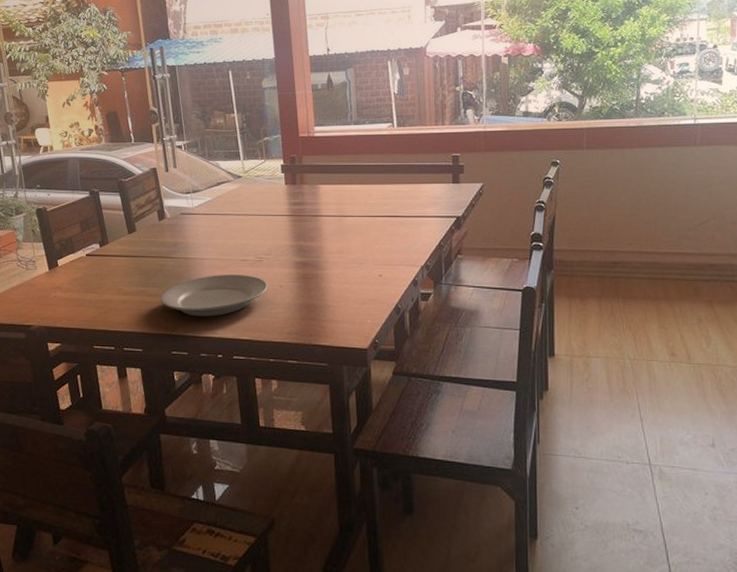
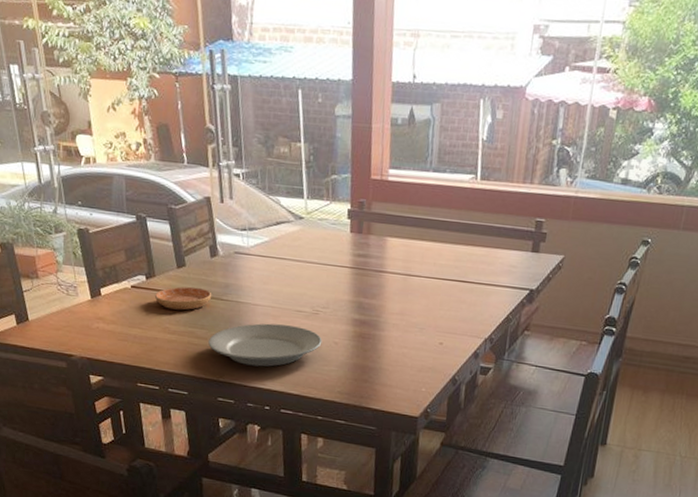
saucer: none [108,249,162,272] -> present [154,286,212,311]

